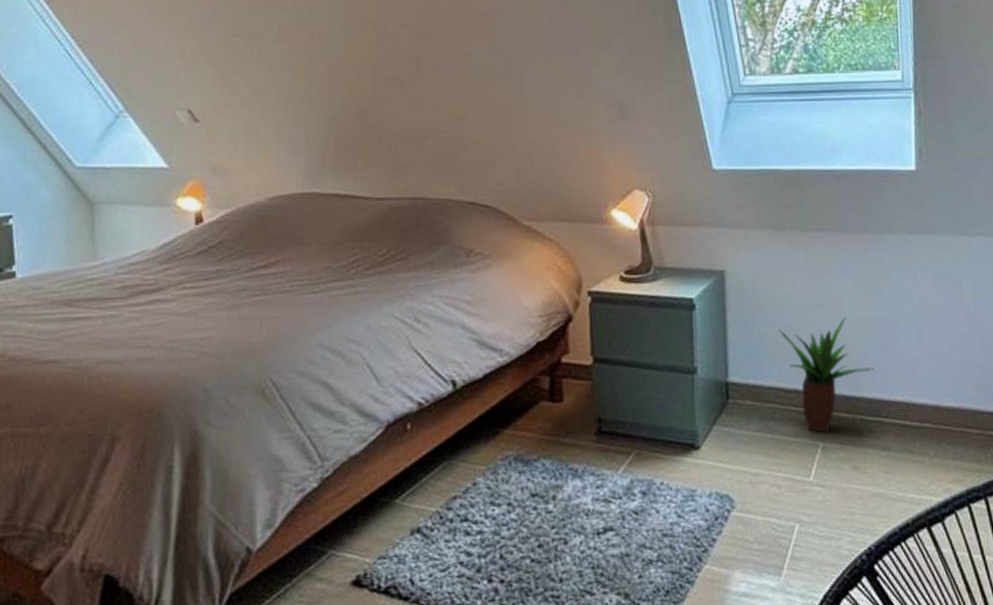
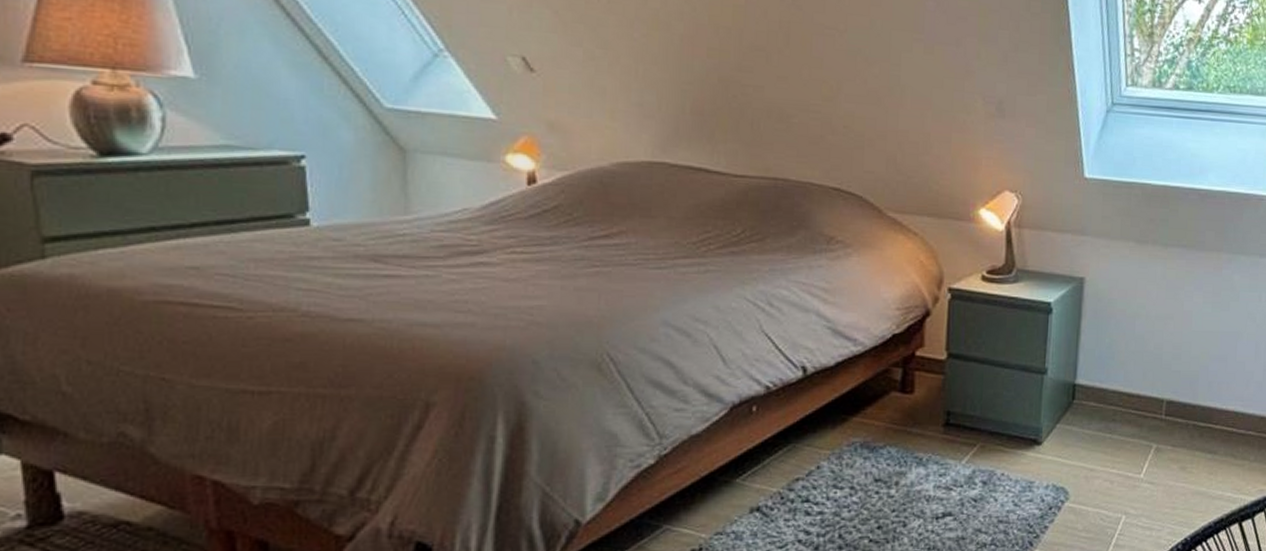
potted plant: present [779,317,874,433] -> none [1129,330,1212,435]

